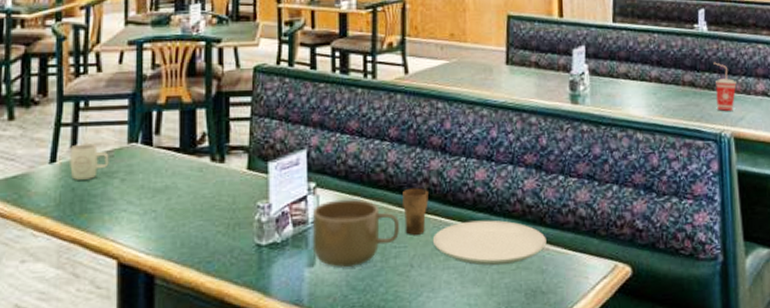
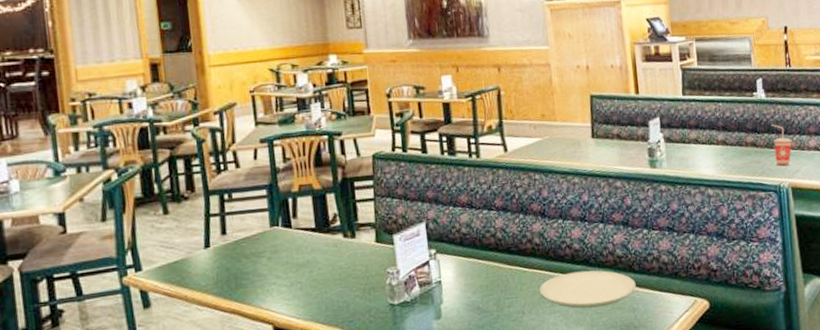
mug: present [68,143,109,180] -> none [220,229,256,261]
cup: present [312,199,399,268] -> none [434,260,511,318]
cup: present [403,183,429,235] -> none [511,243,534,288]

